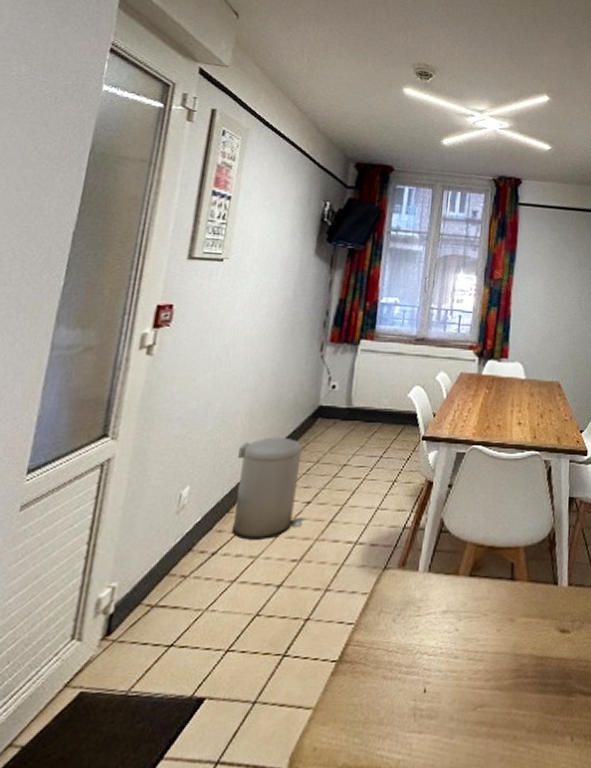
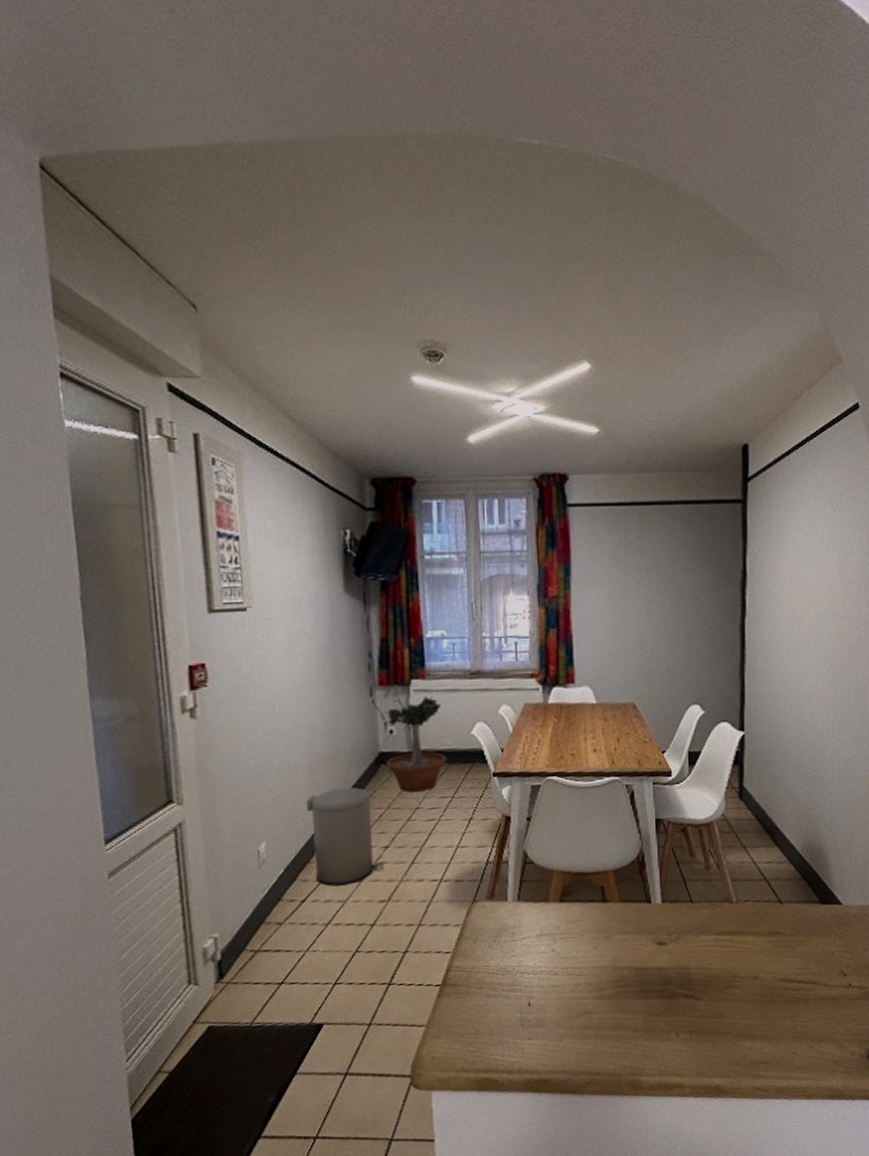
potted tree: none [323,350,384,448] -> present [385,693,447,792]

